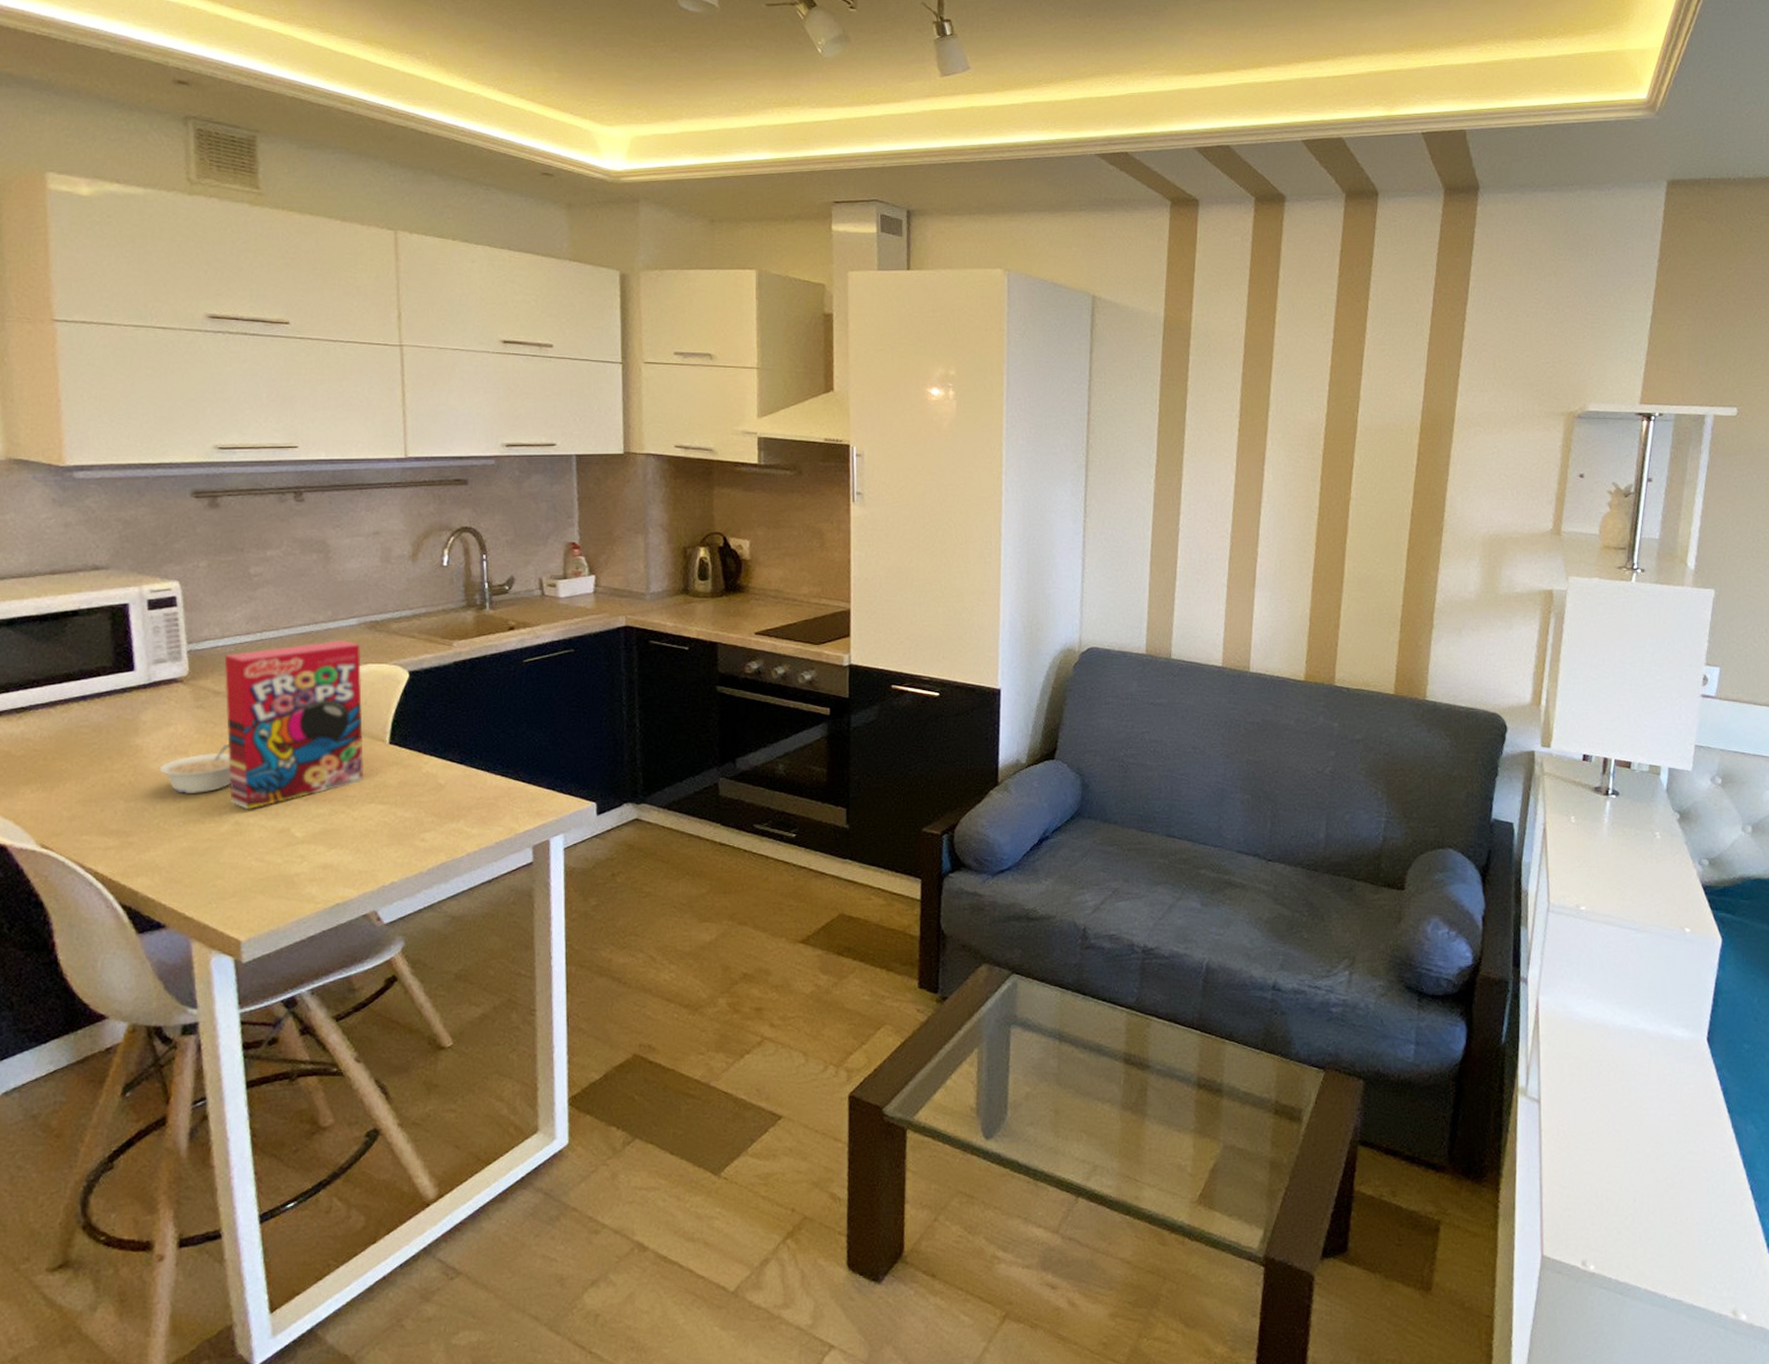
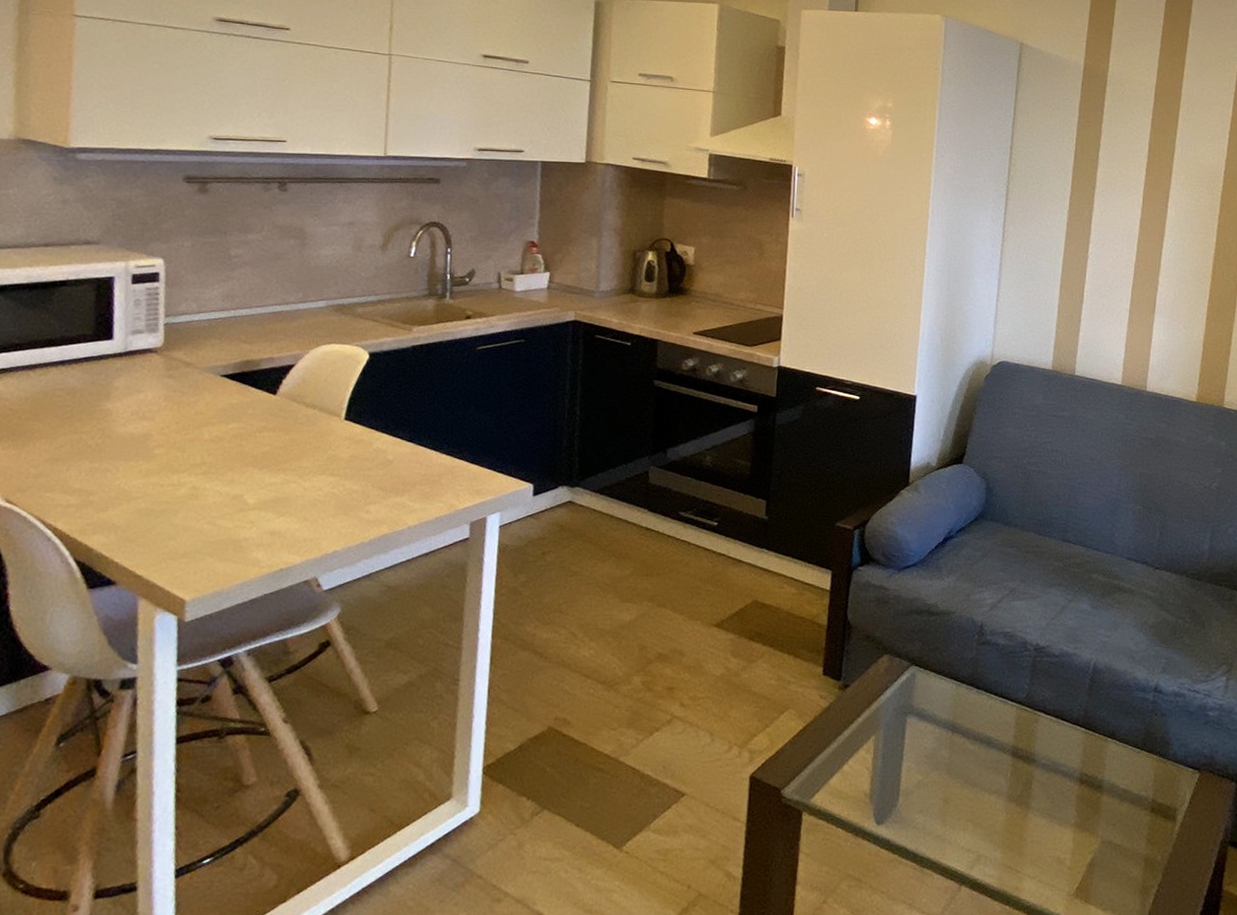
legume: present [159,744,232,794] -> none [125,413,195,458]
cereal box: present [224,640,364,810] -> none [190,321,326,476]

